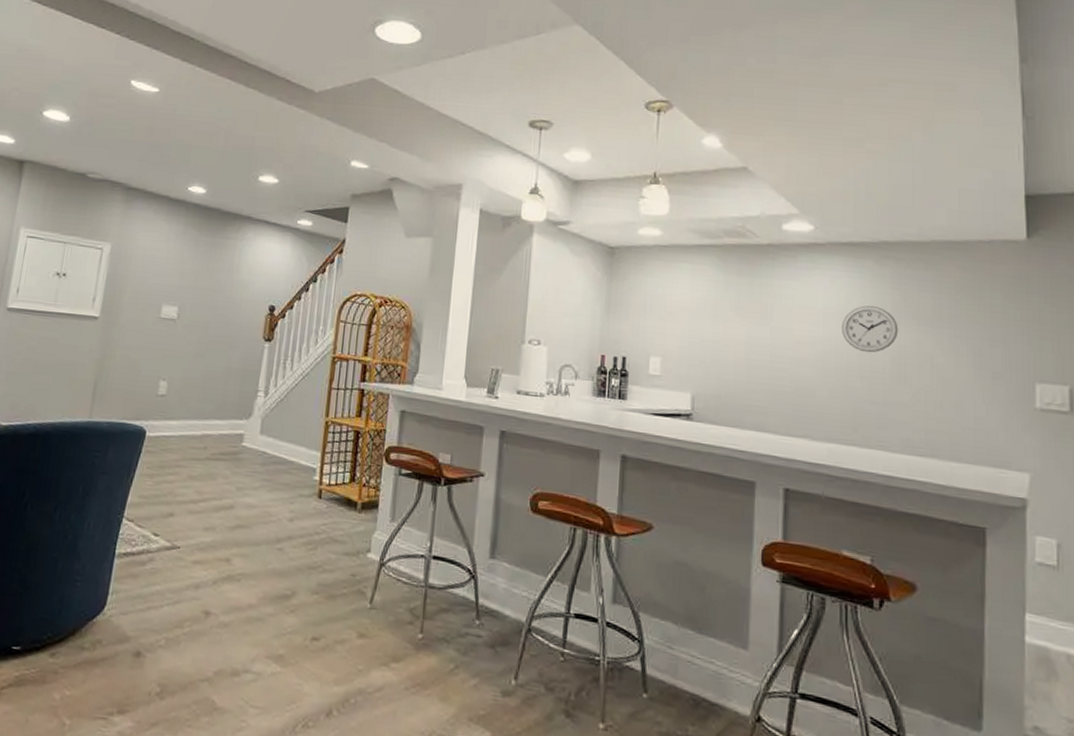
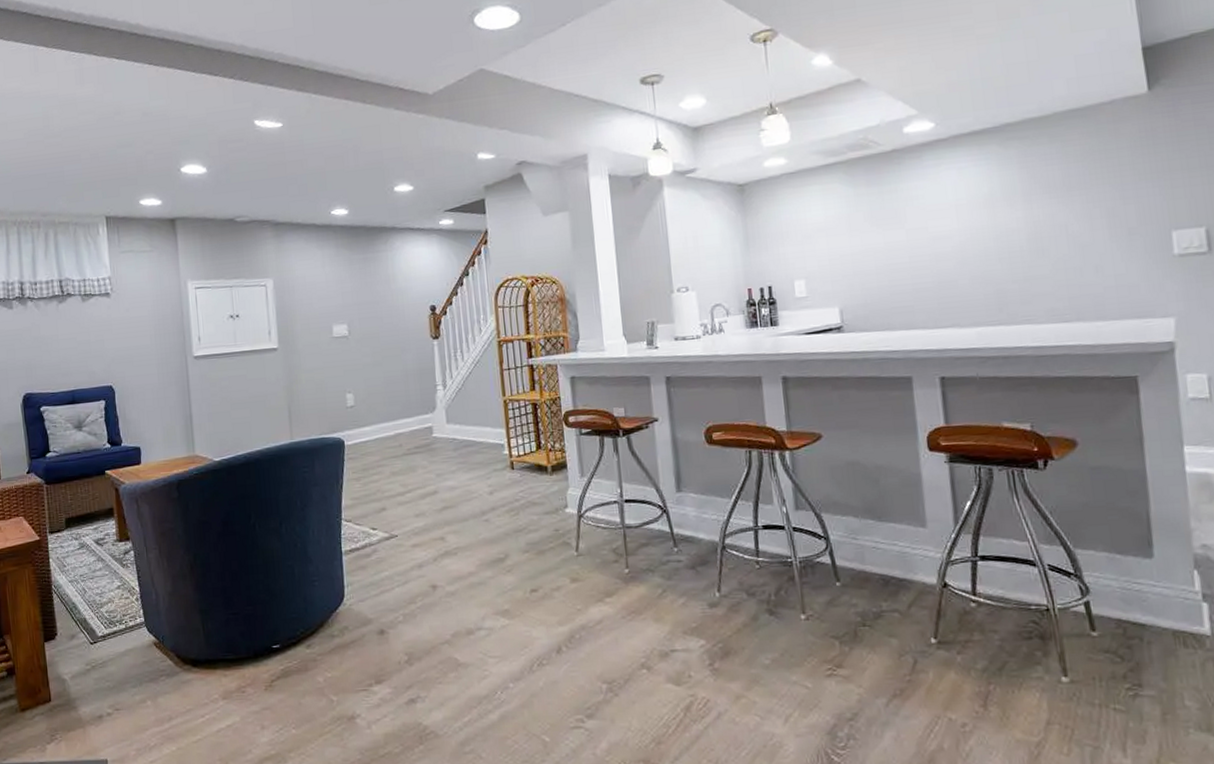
wall clock: present [841,305,899,353] -> none [974,189,1031,236]

